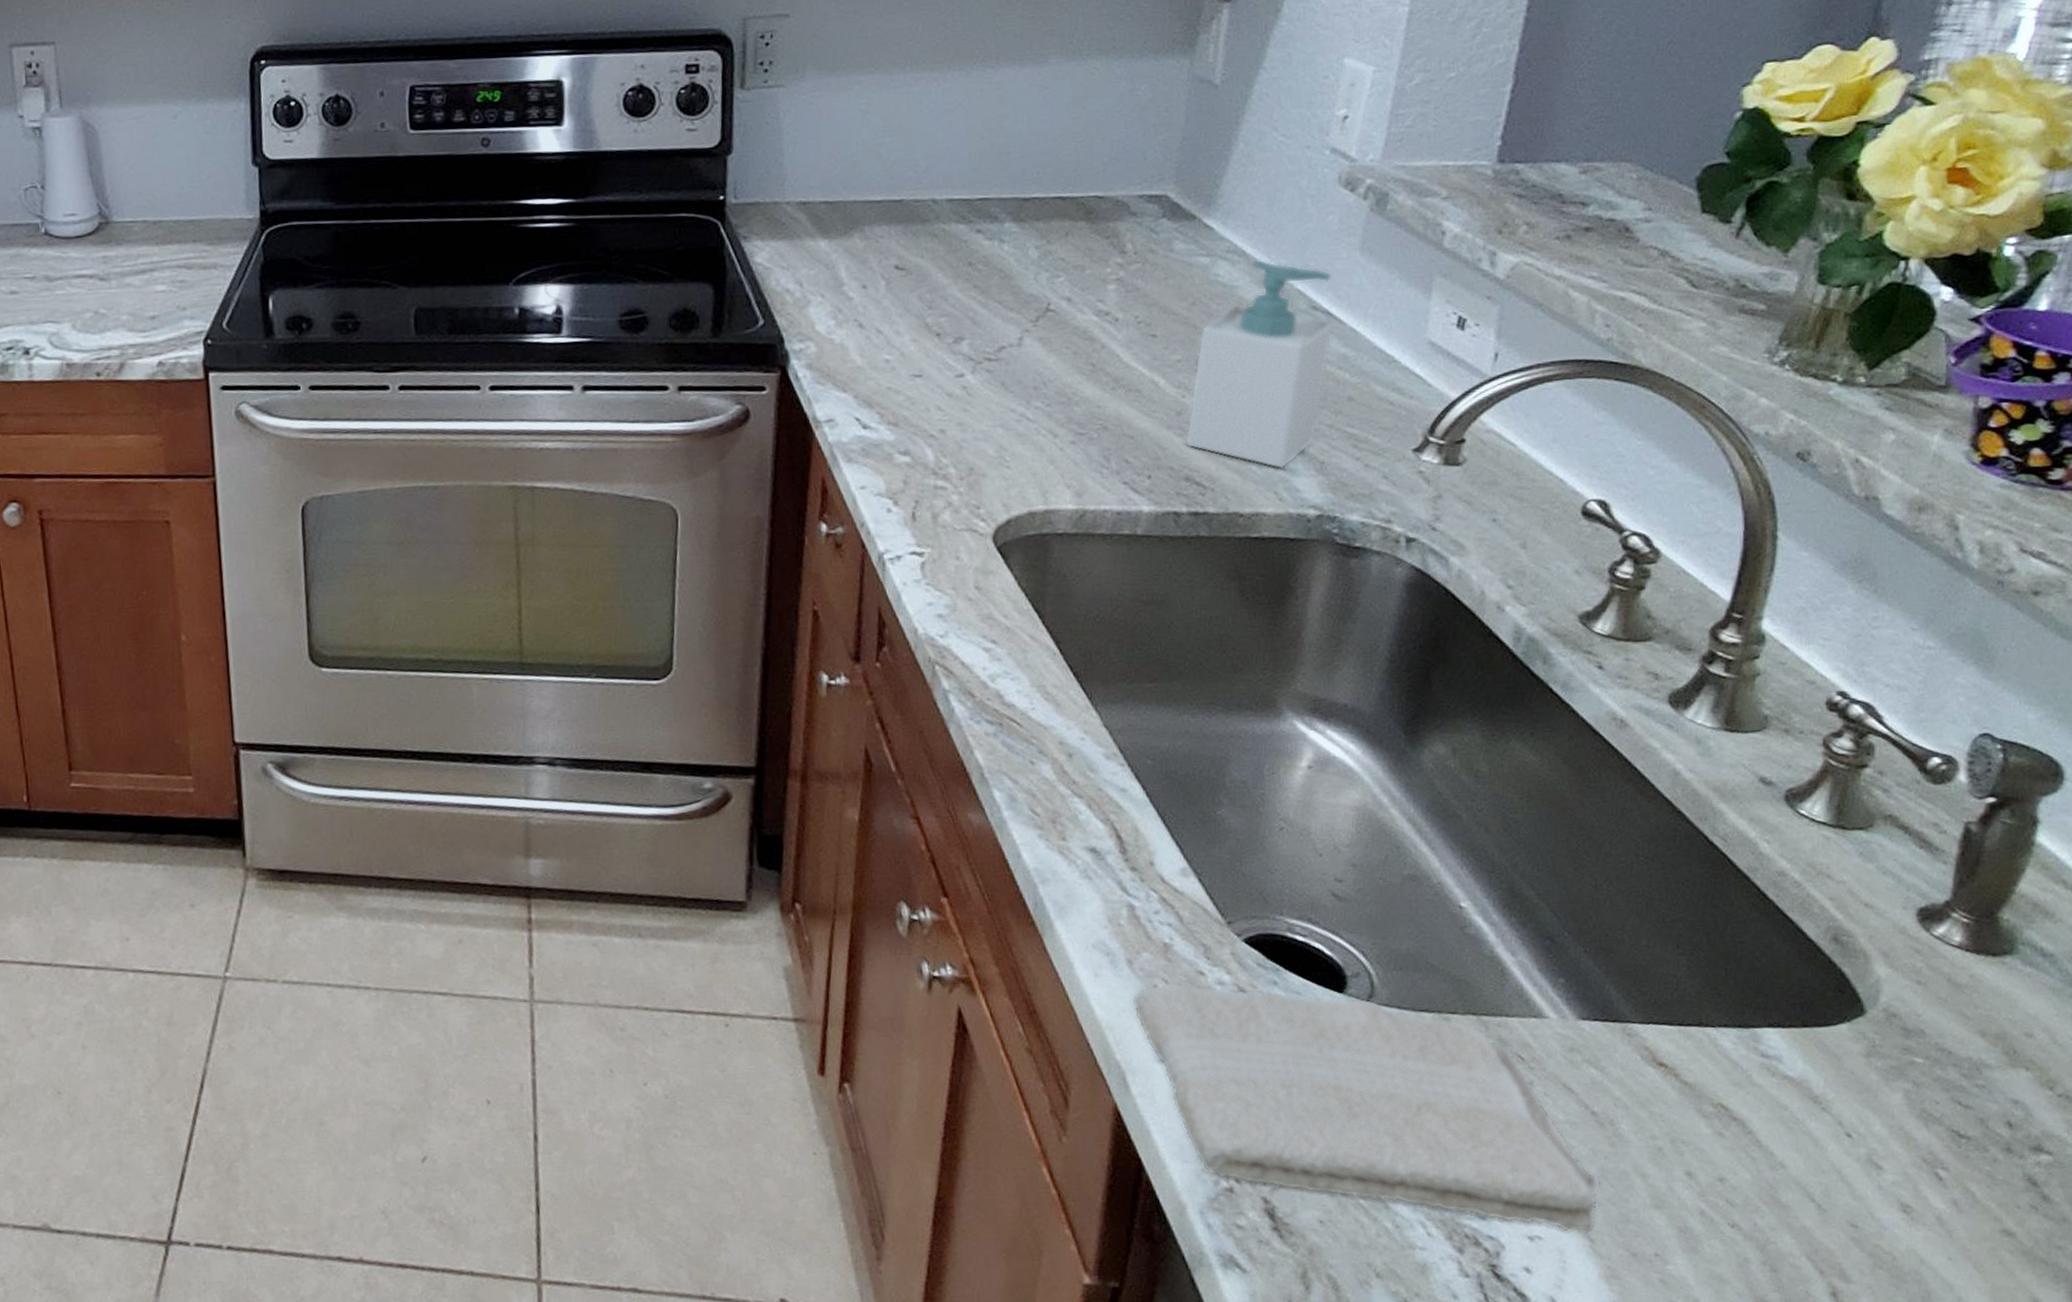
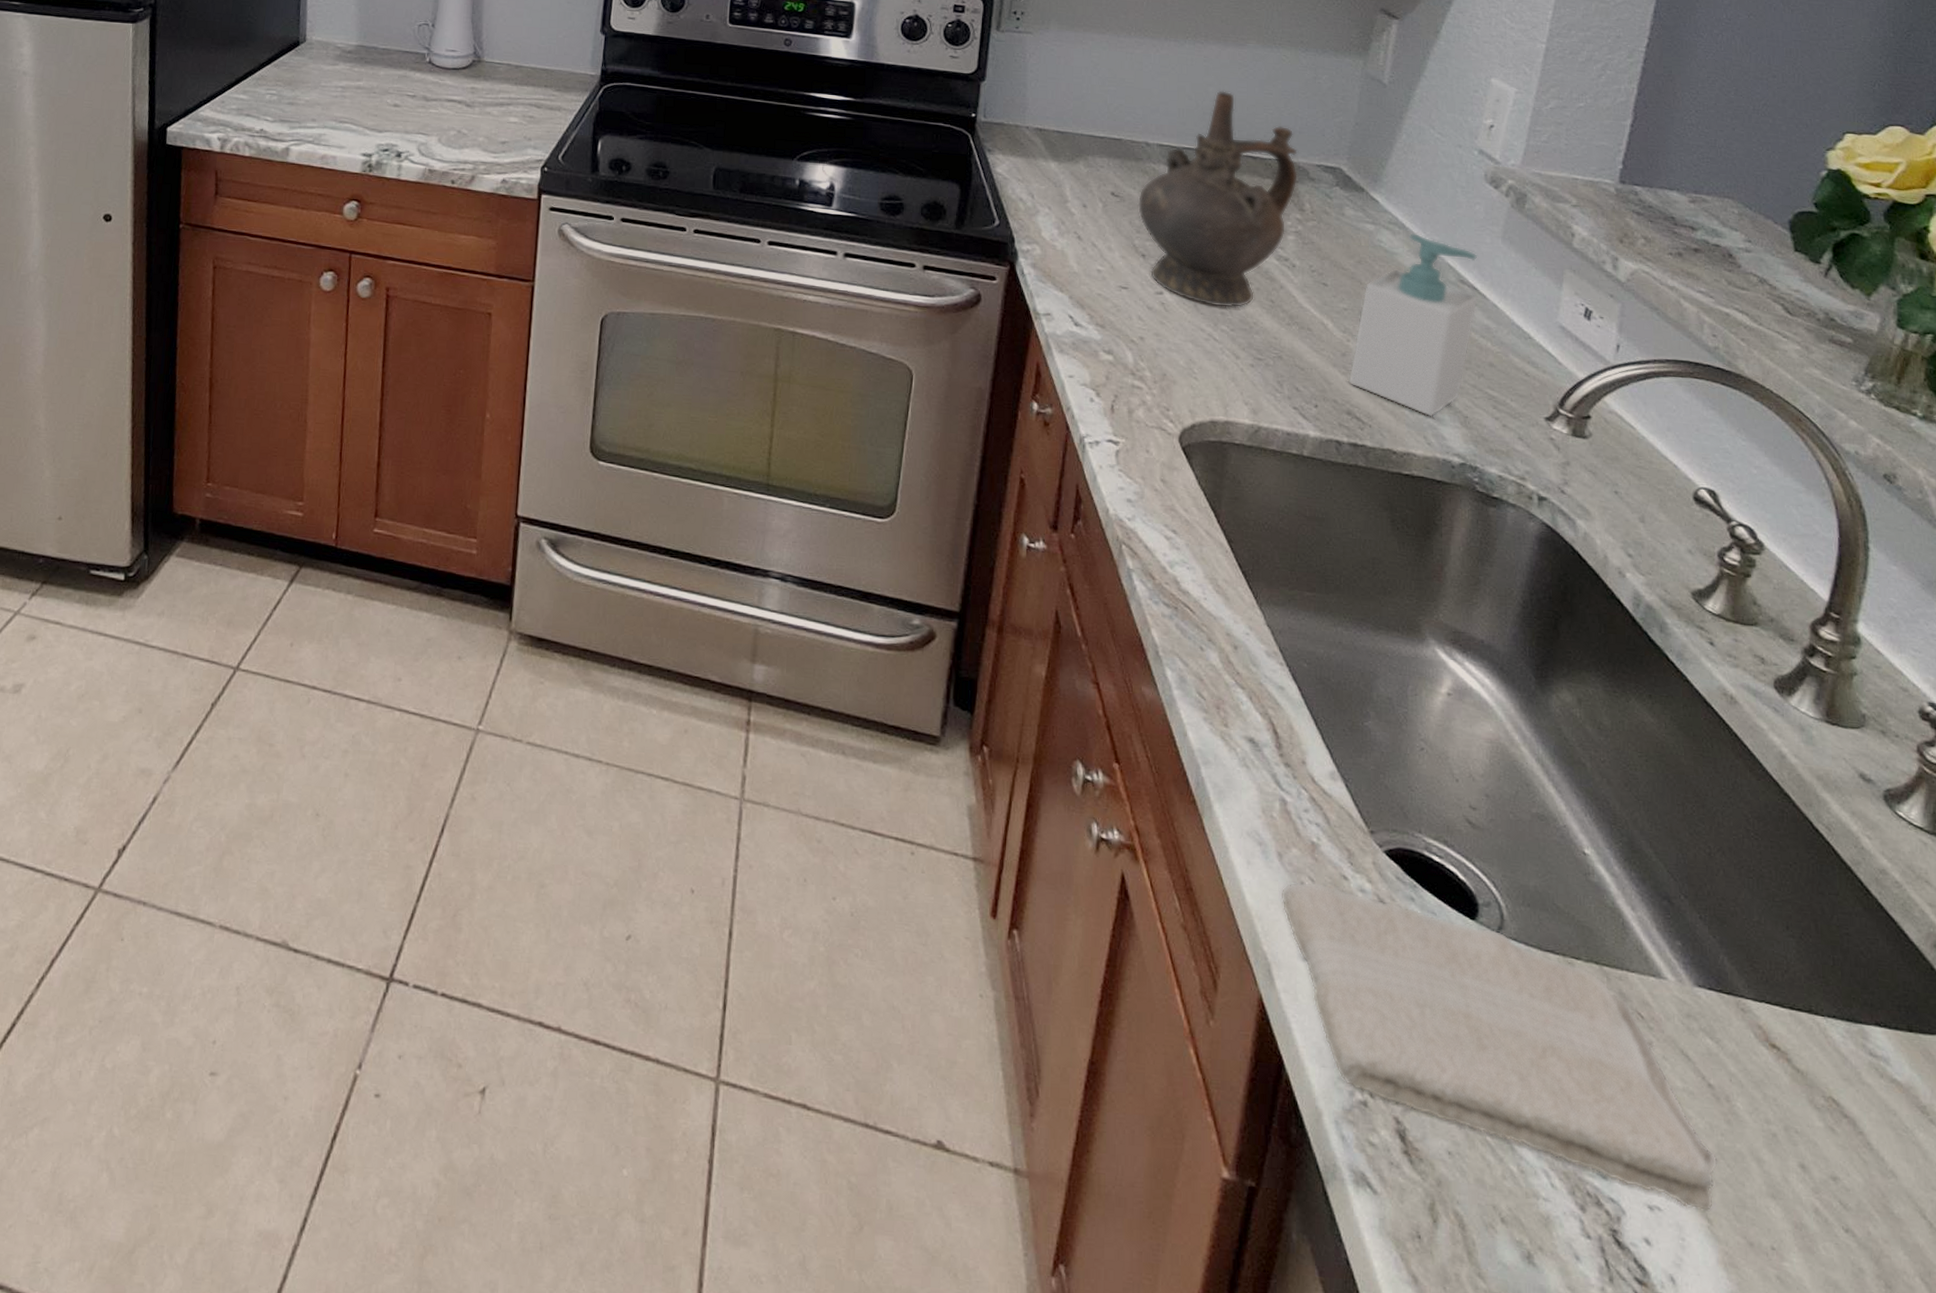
ceremonial vessel: none [927,122,1116,382] -> present [1137,90,1298,308]

